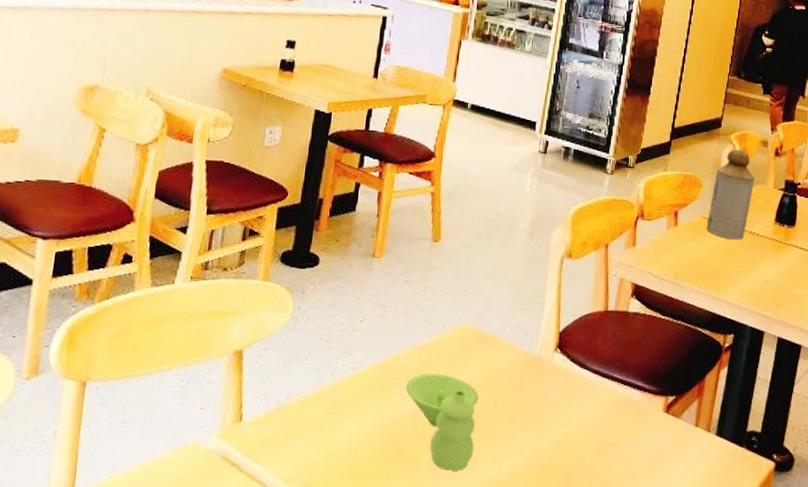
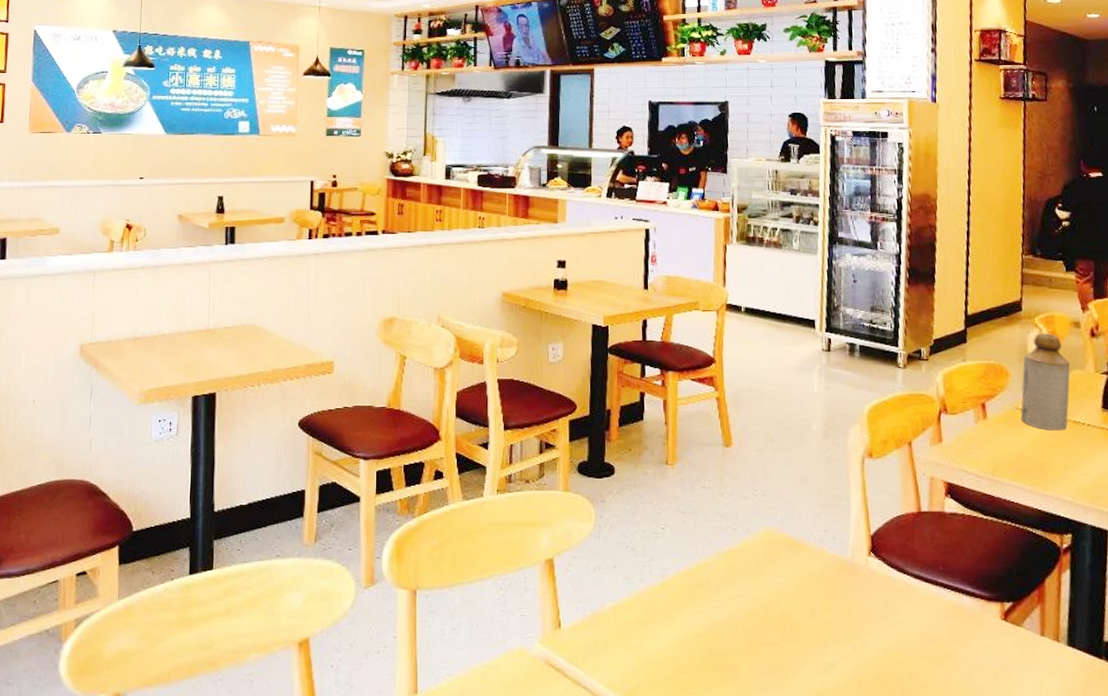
condiment set: present [405,373,479,471] -> none [716,580,796,680]

